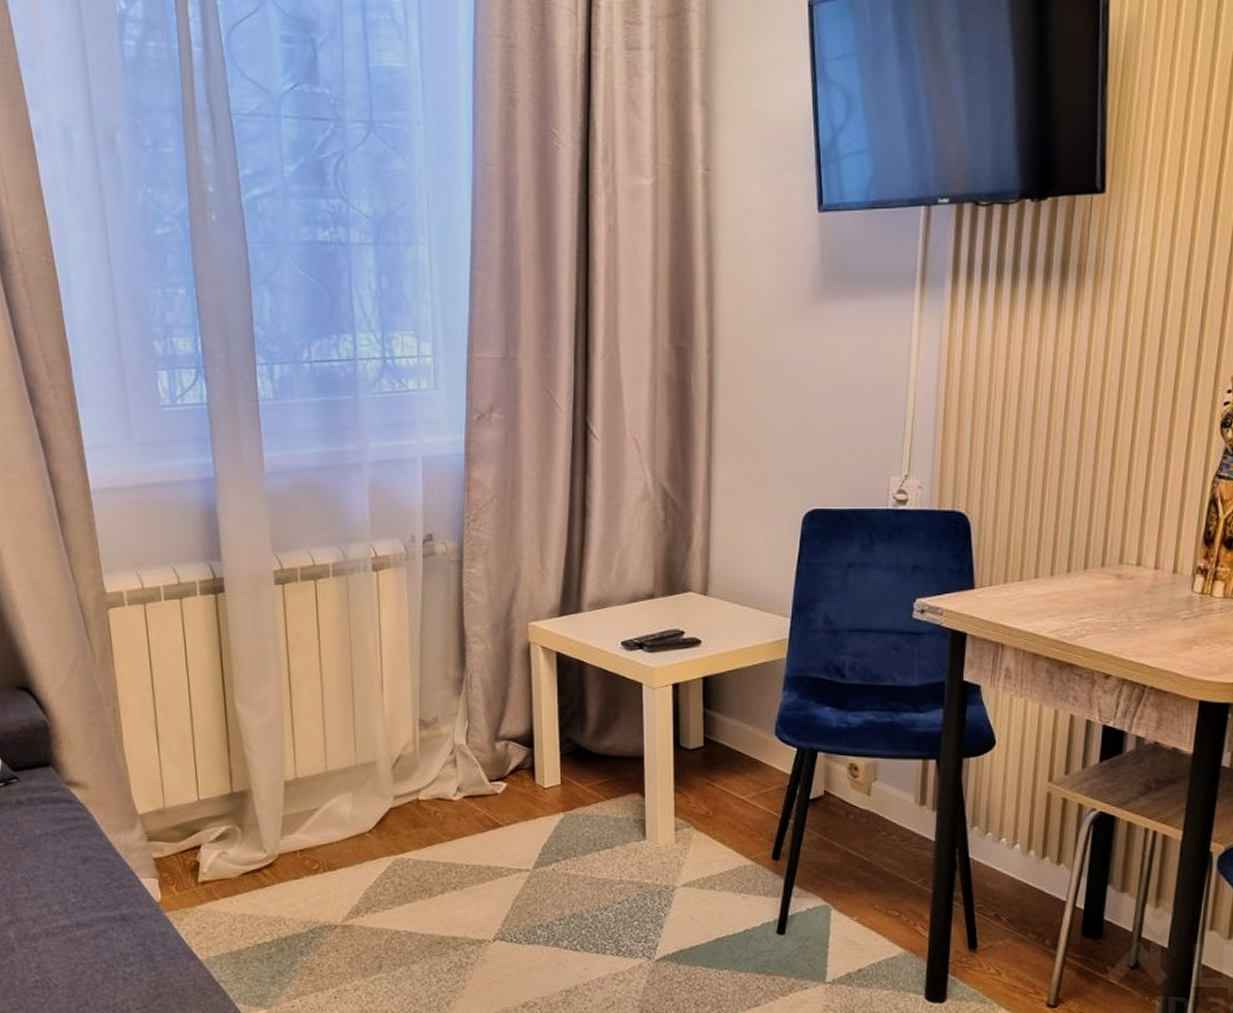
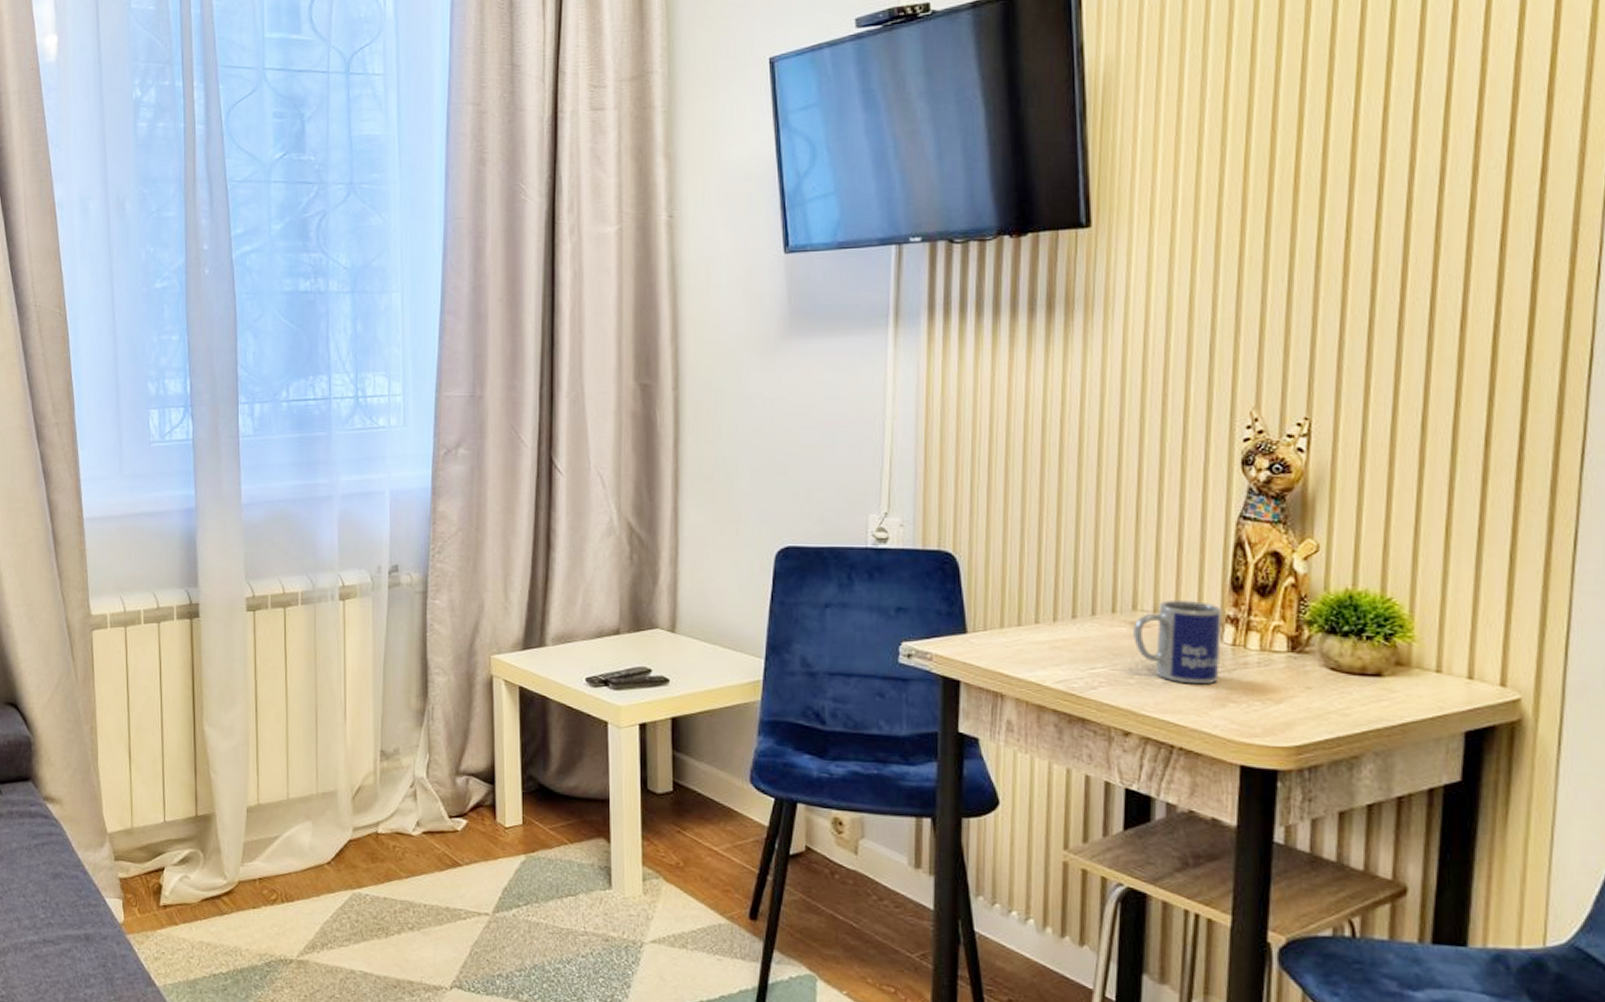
mug: none [1118,554,1194,630] -> present [1133,601,1222,685]

